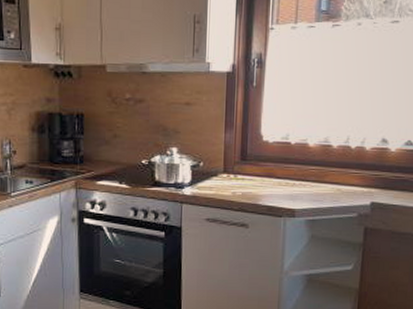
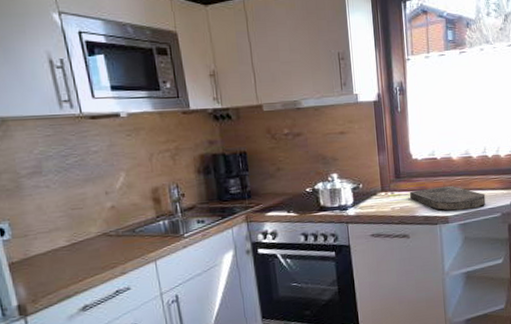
cutting board: none [255,175,342,205] -> present [410,186,486,211]

